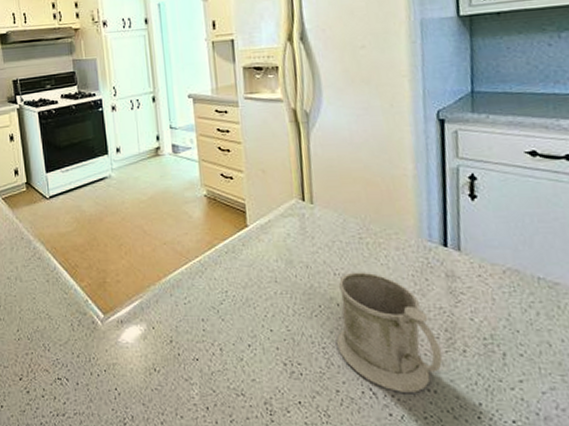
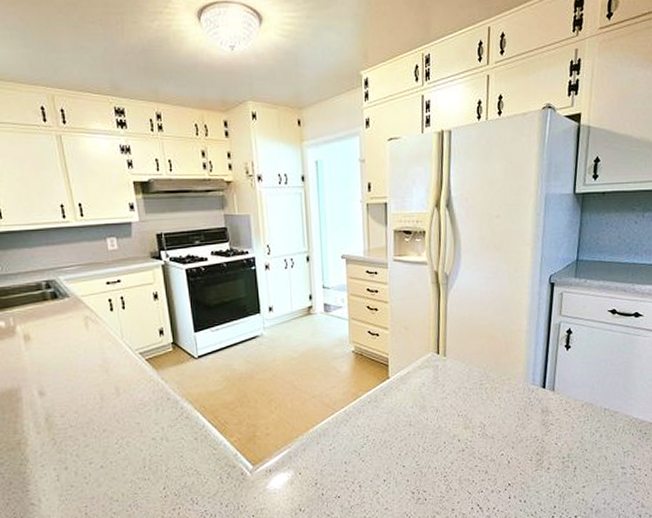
mug: present [337,272,443,393] -> none [456,412,533,505]

